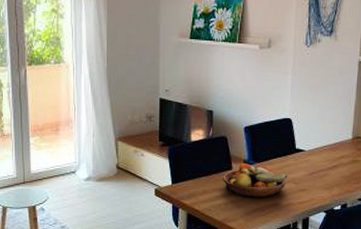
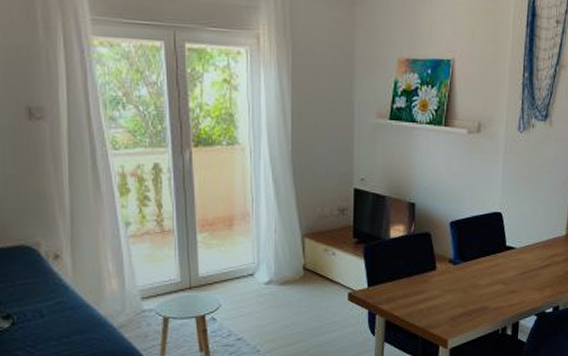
fruit bowl: present [223,163,288,198] -> none [426,263,497,301]

